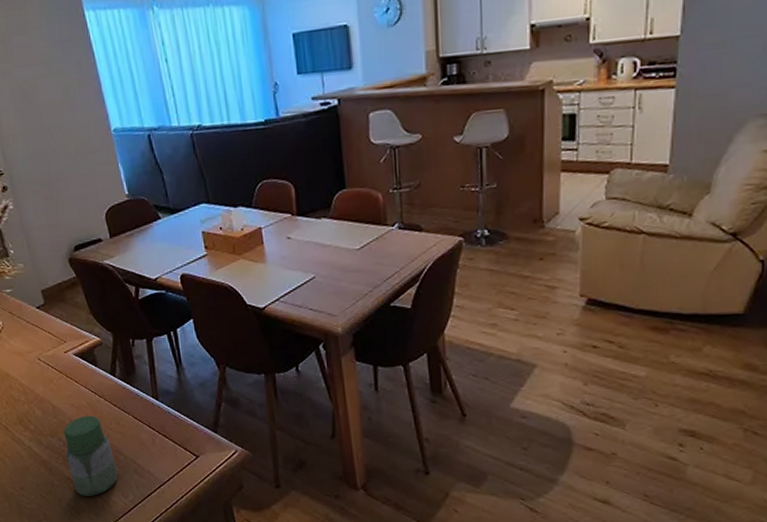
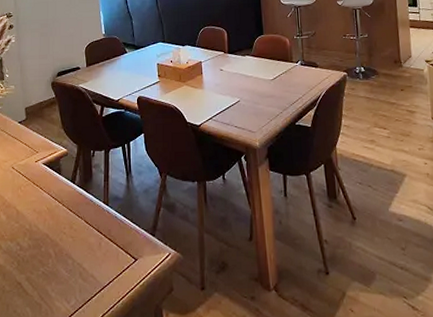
jar: present [63,415,118,496] -> none [20,220,64,302]

